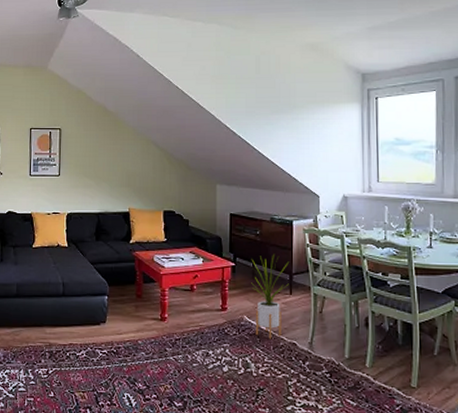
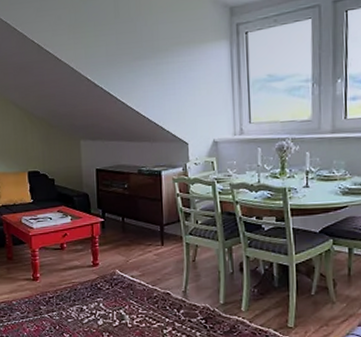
house plant: present [251,255,289,339] -> none [120,207,160,291]

